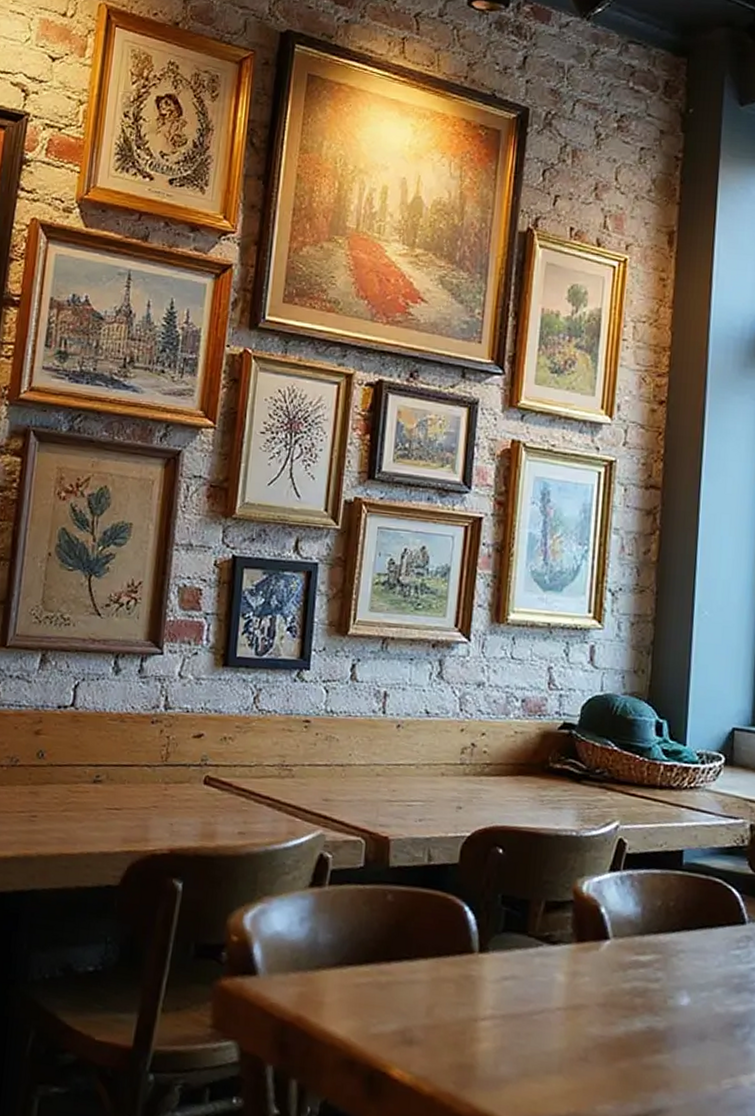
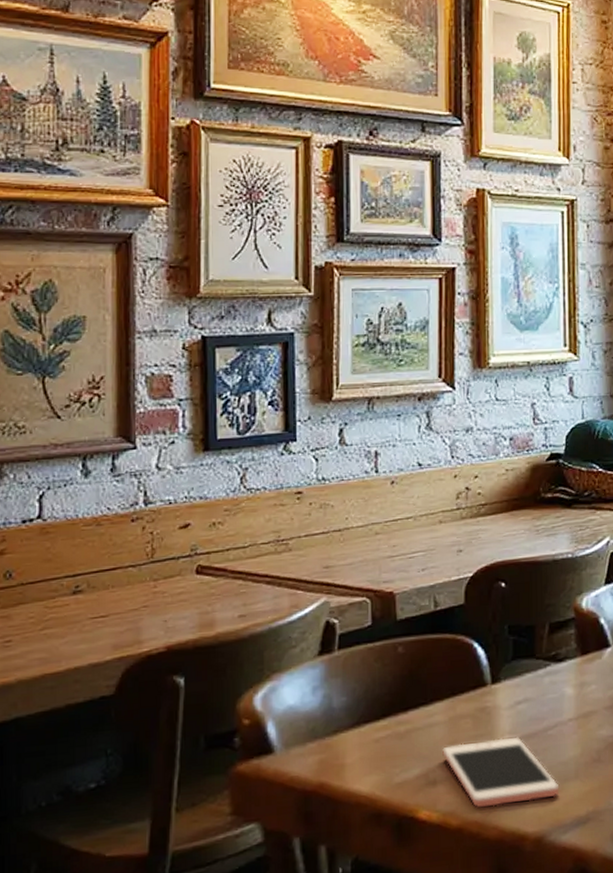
cell phone: none [421,1007,539,1088] -> present [442,736,558,809]

